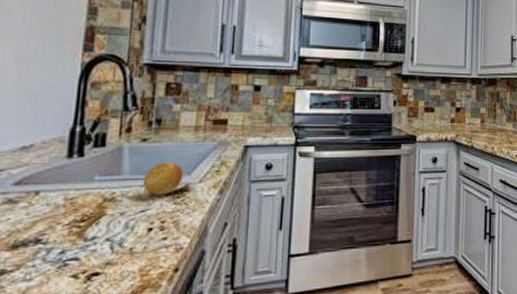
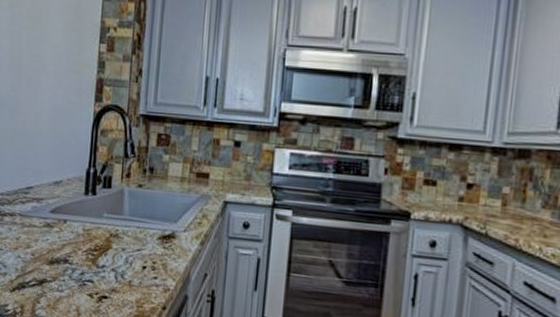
fruit: present [142,162,184,196] -> none [138,208,171,239]

